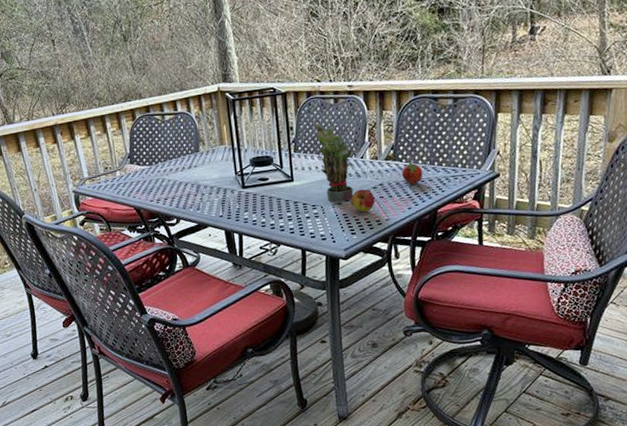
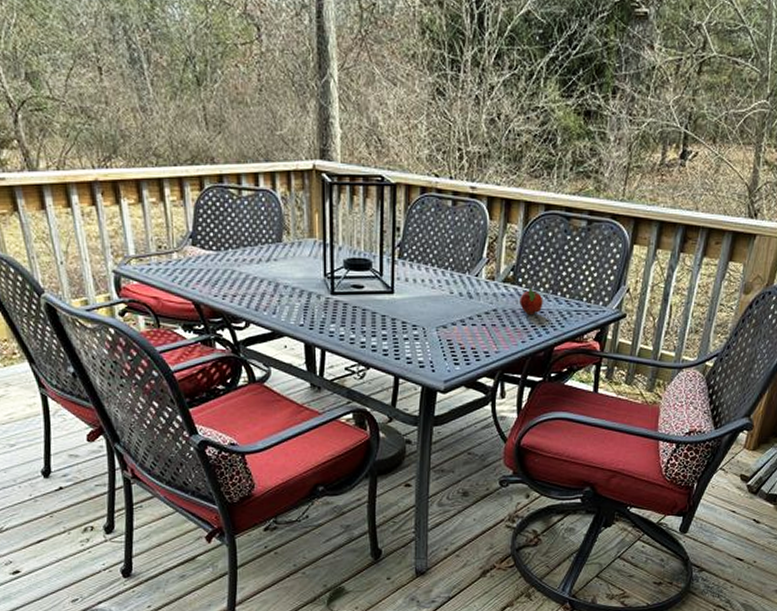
potted plant: present [311,121,362,202] -> none [423,223,478,324]
apple: present [350,189,375,213] -> none [458,313,486,341]

